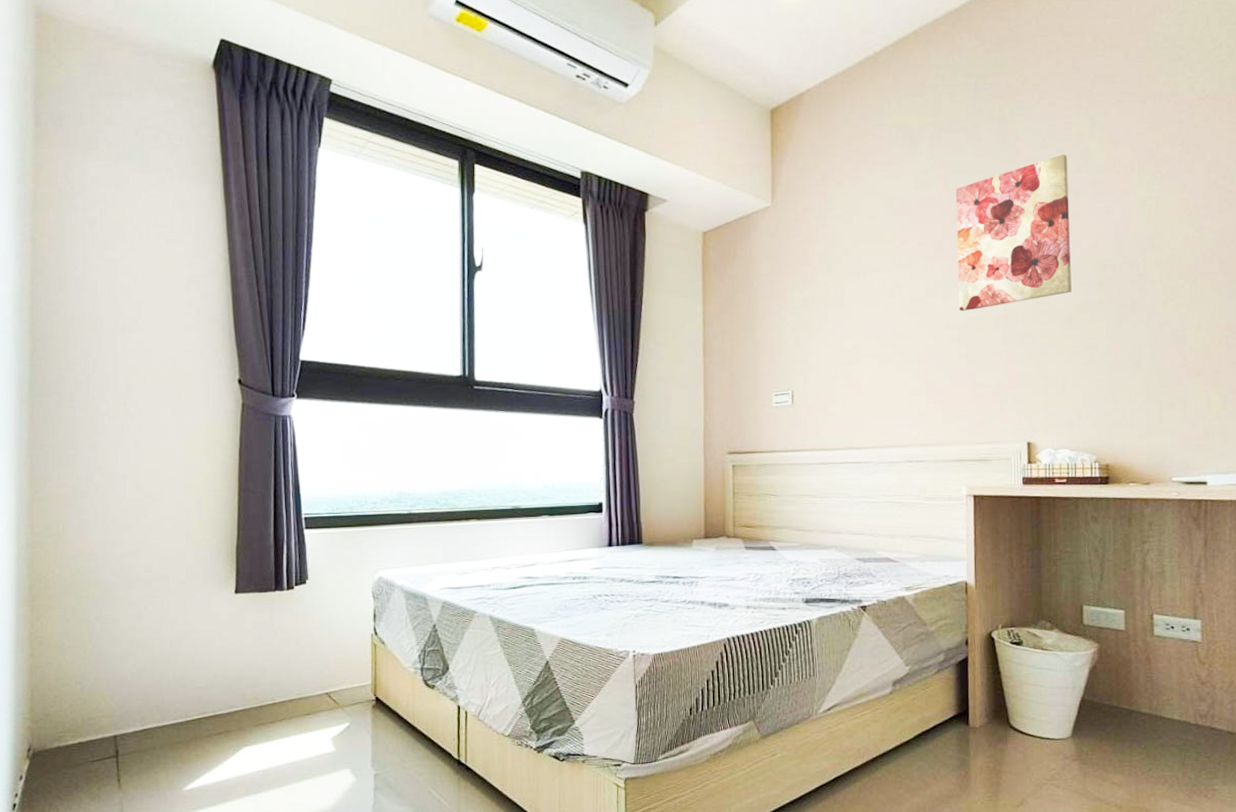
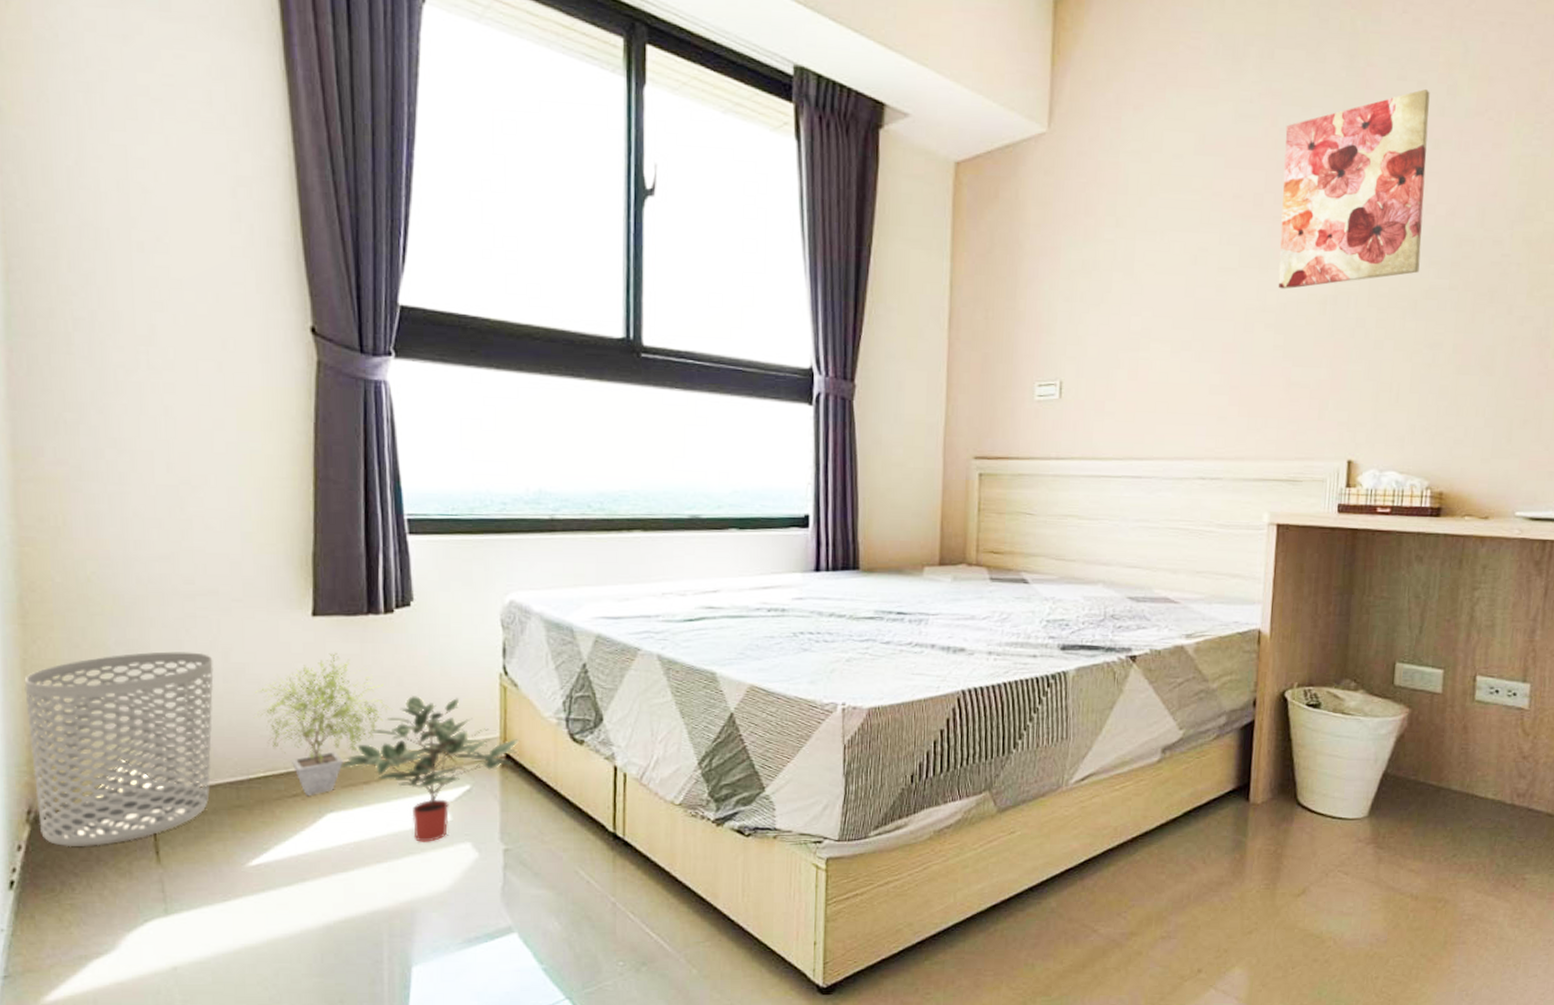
waste bin: none [30,623,164,777] -> present [24,651,214,847]
potted plant: none [192,621,292,733] -> present [254,652,393,795]
potted plant: none [253,653,387,769] -> present [340,696,520,842]

